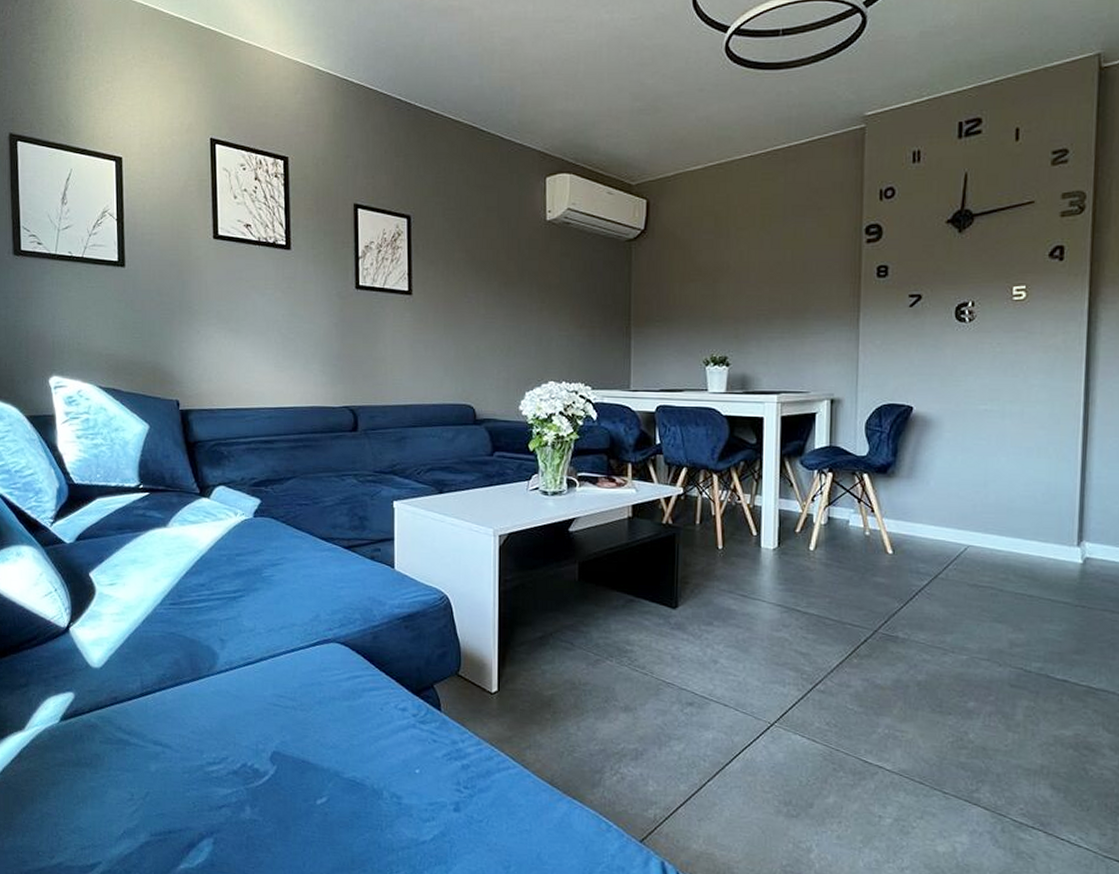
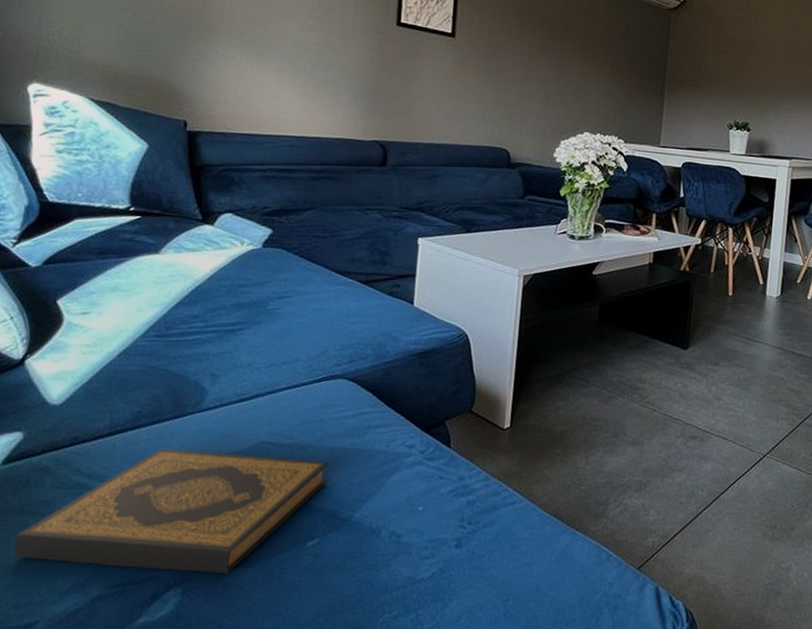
hardback book: none [77,708,330,827] -> present [14,448,329,574]

